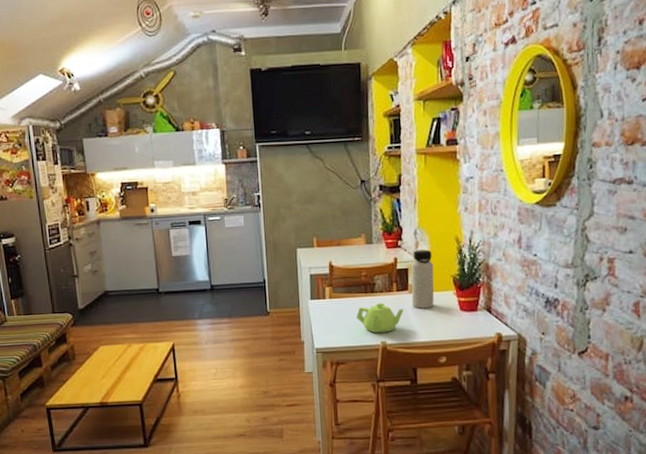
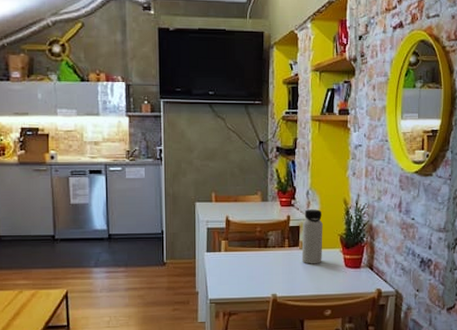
teapot: present [356,303,404,333] -> none [250,257,294,286]

